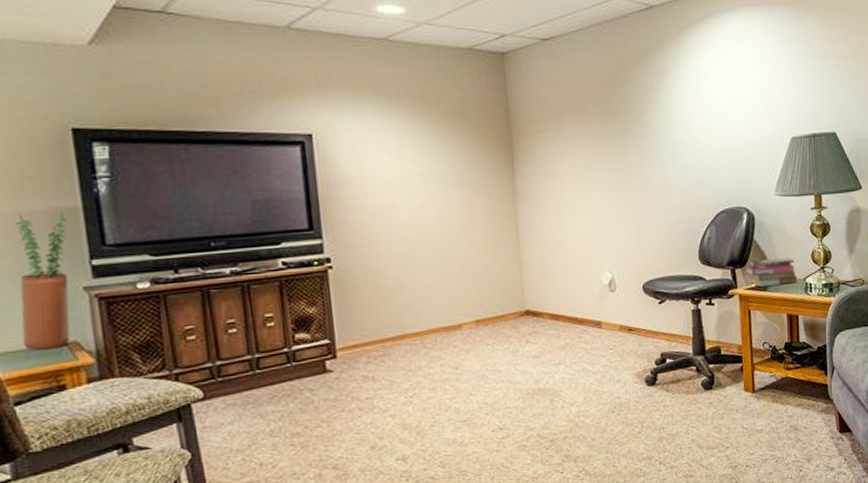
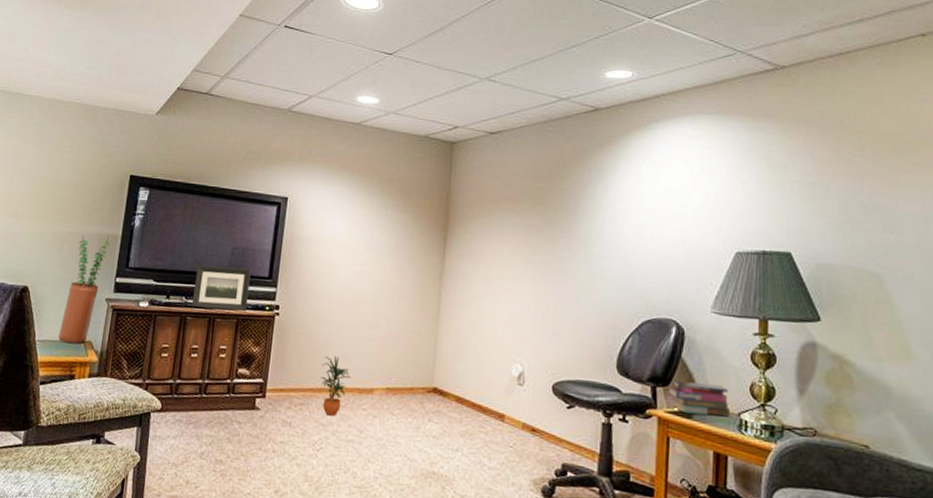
picture frame: none [207,222,289,279] -> present [192,265,251,312]
potted plant: none [397,299,435,361] -> present [320,356,352,416]

